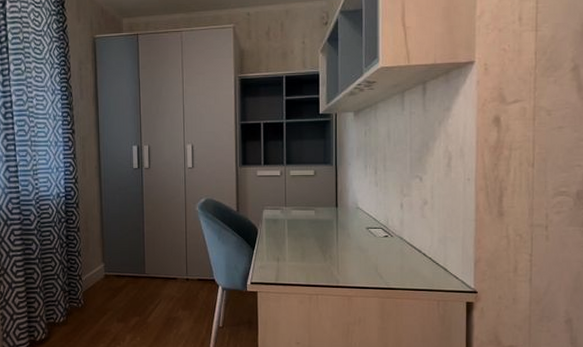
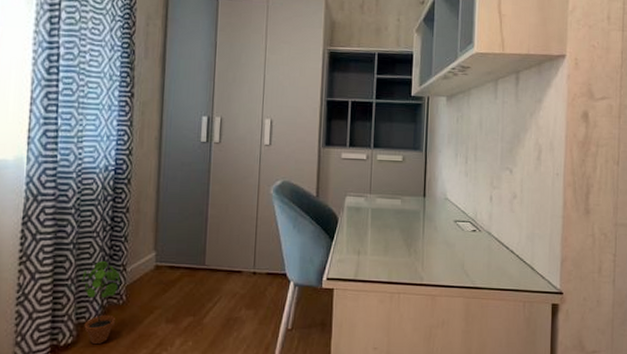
potted plant: none [48,272,78,340] -> present [81,260,120,345]

